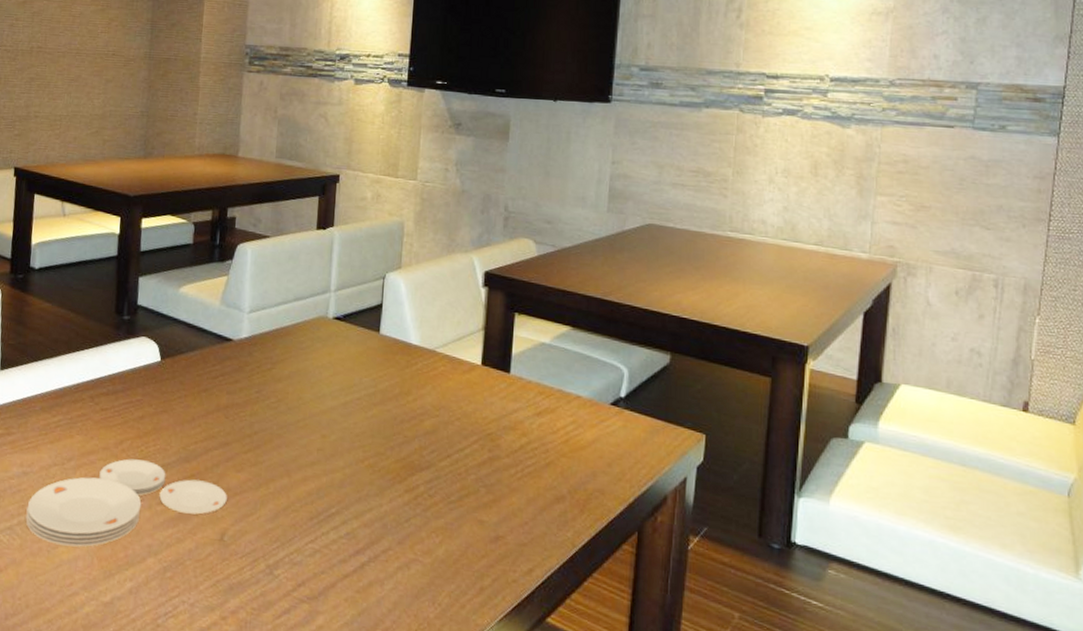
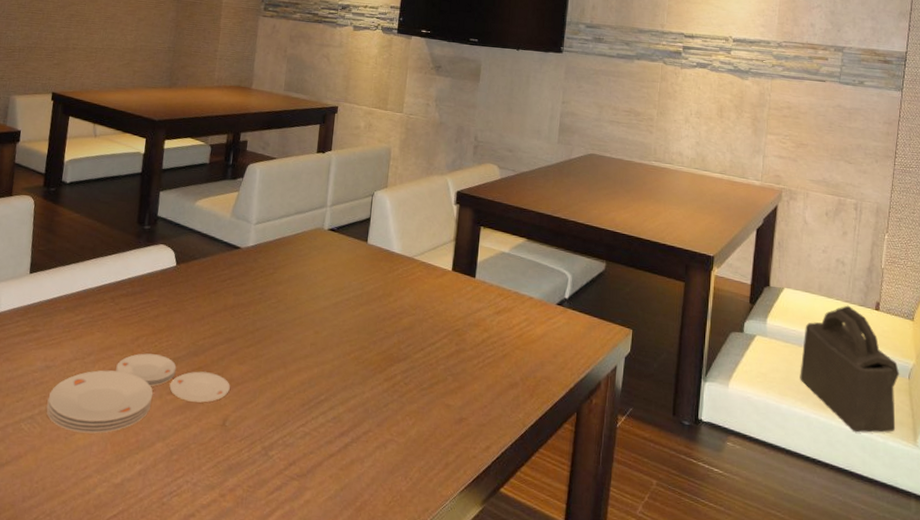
handbag: none [922,405,1057,562] -> present [800,305,900,433]

